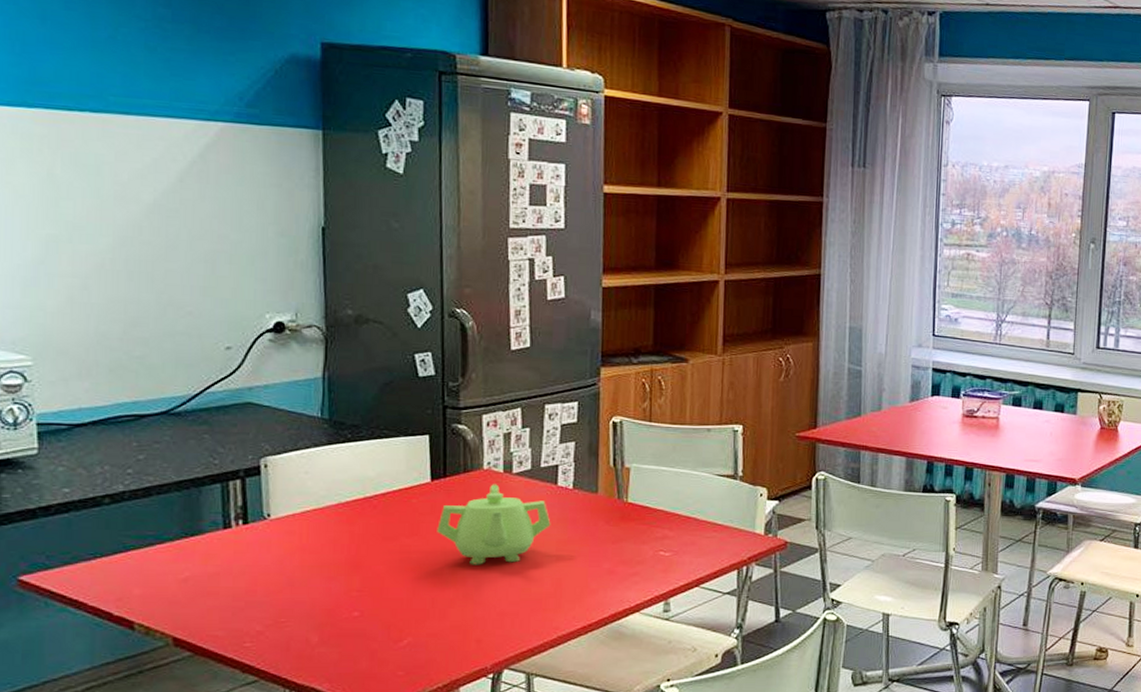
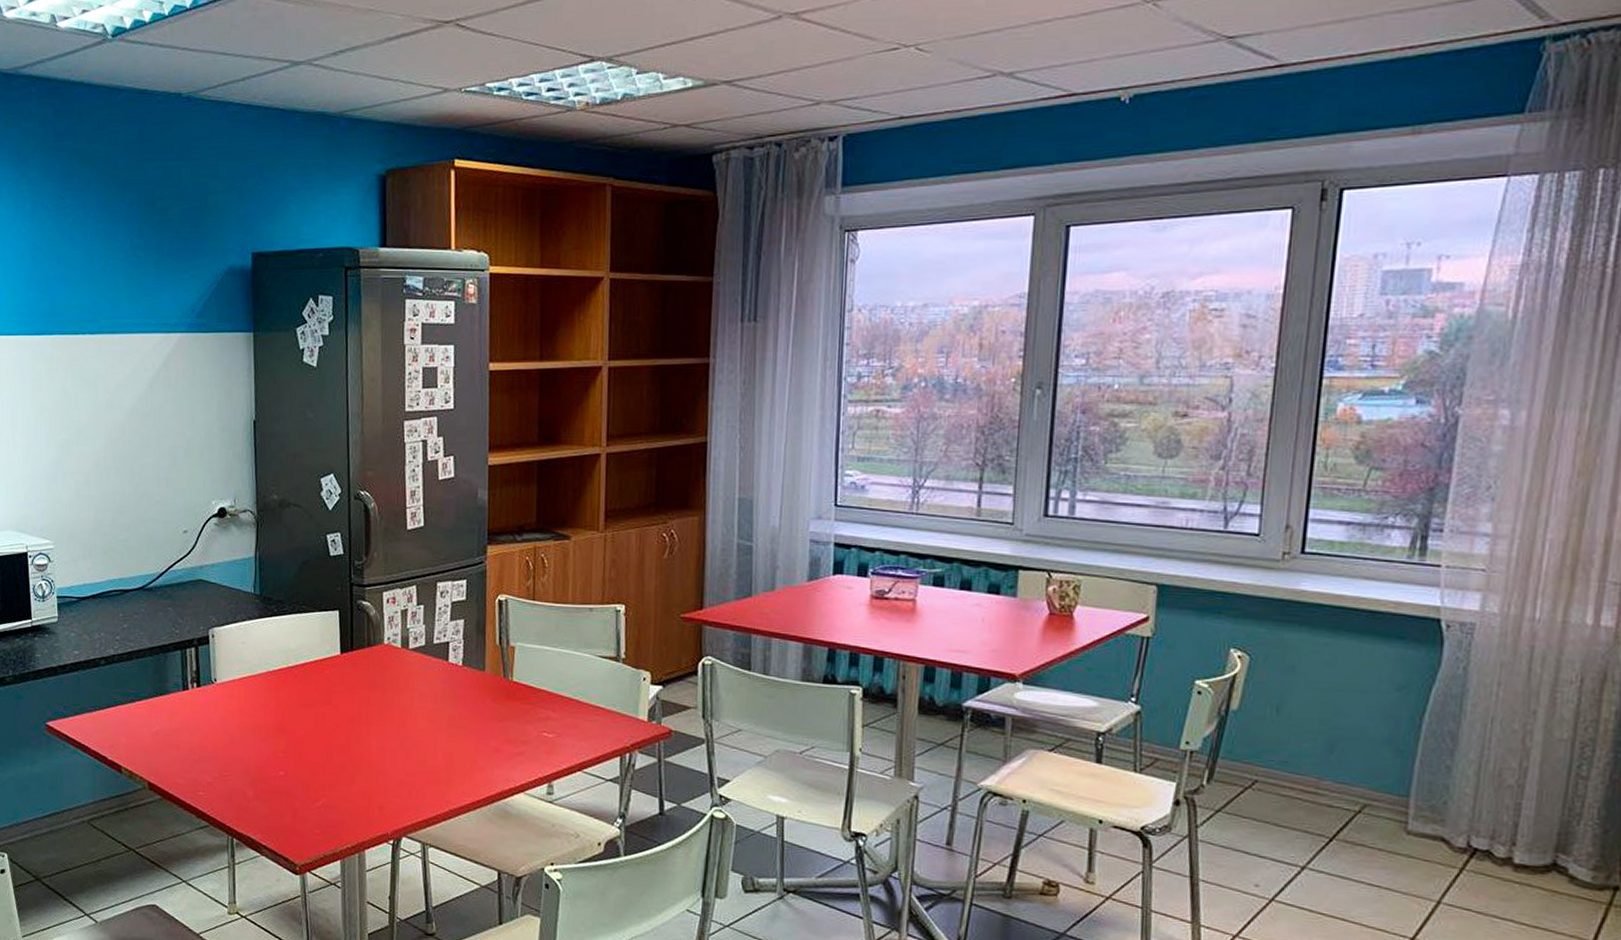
teapot: present [437,484,551,565] -> none [346,658,443,736]

